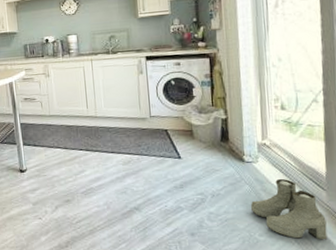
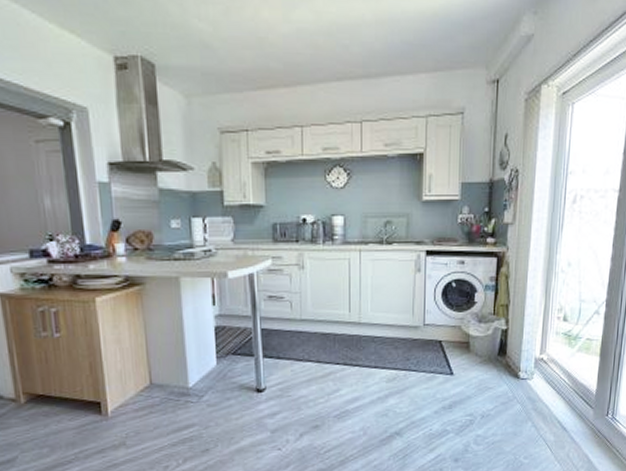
boots: present [250,178,328,240] -> none [519,396,590,460]

